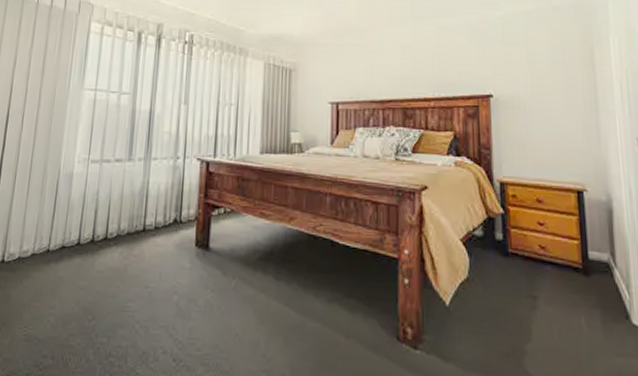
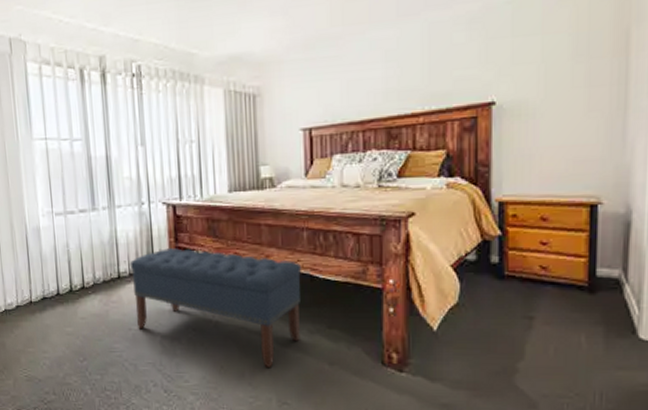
bench: none [154,204,324,339] -> present [129,248,302,369]

